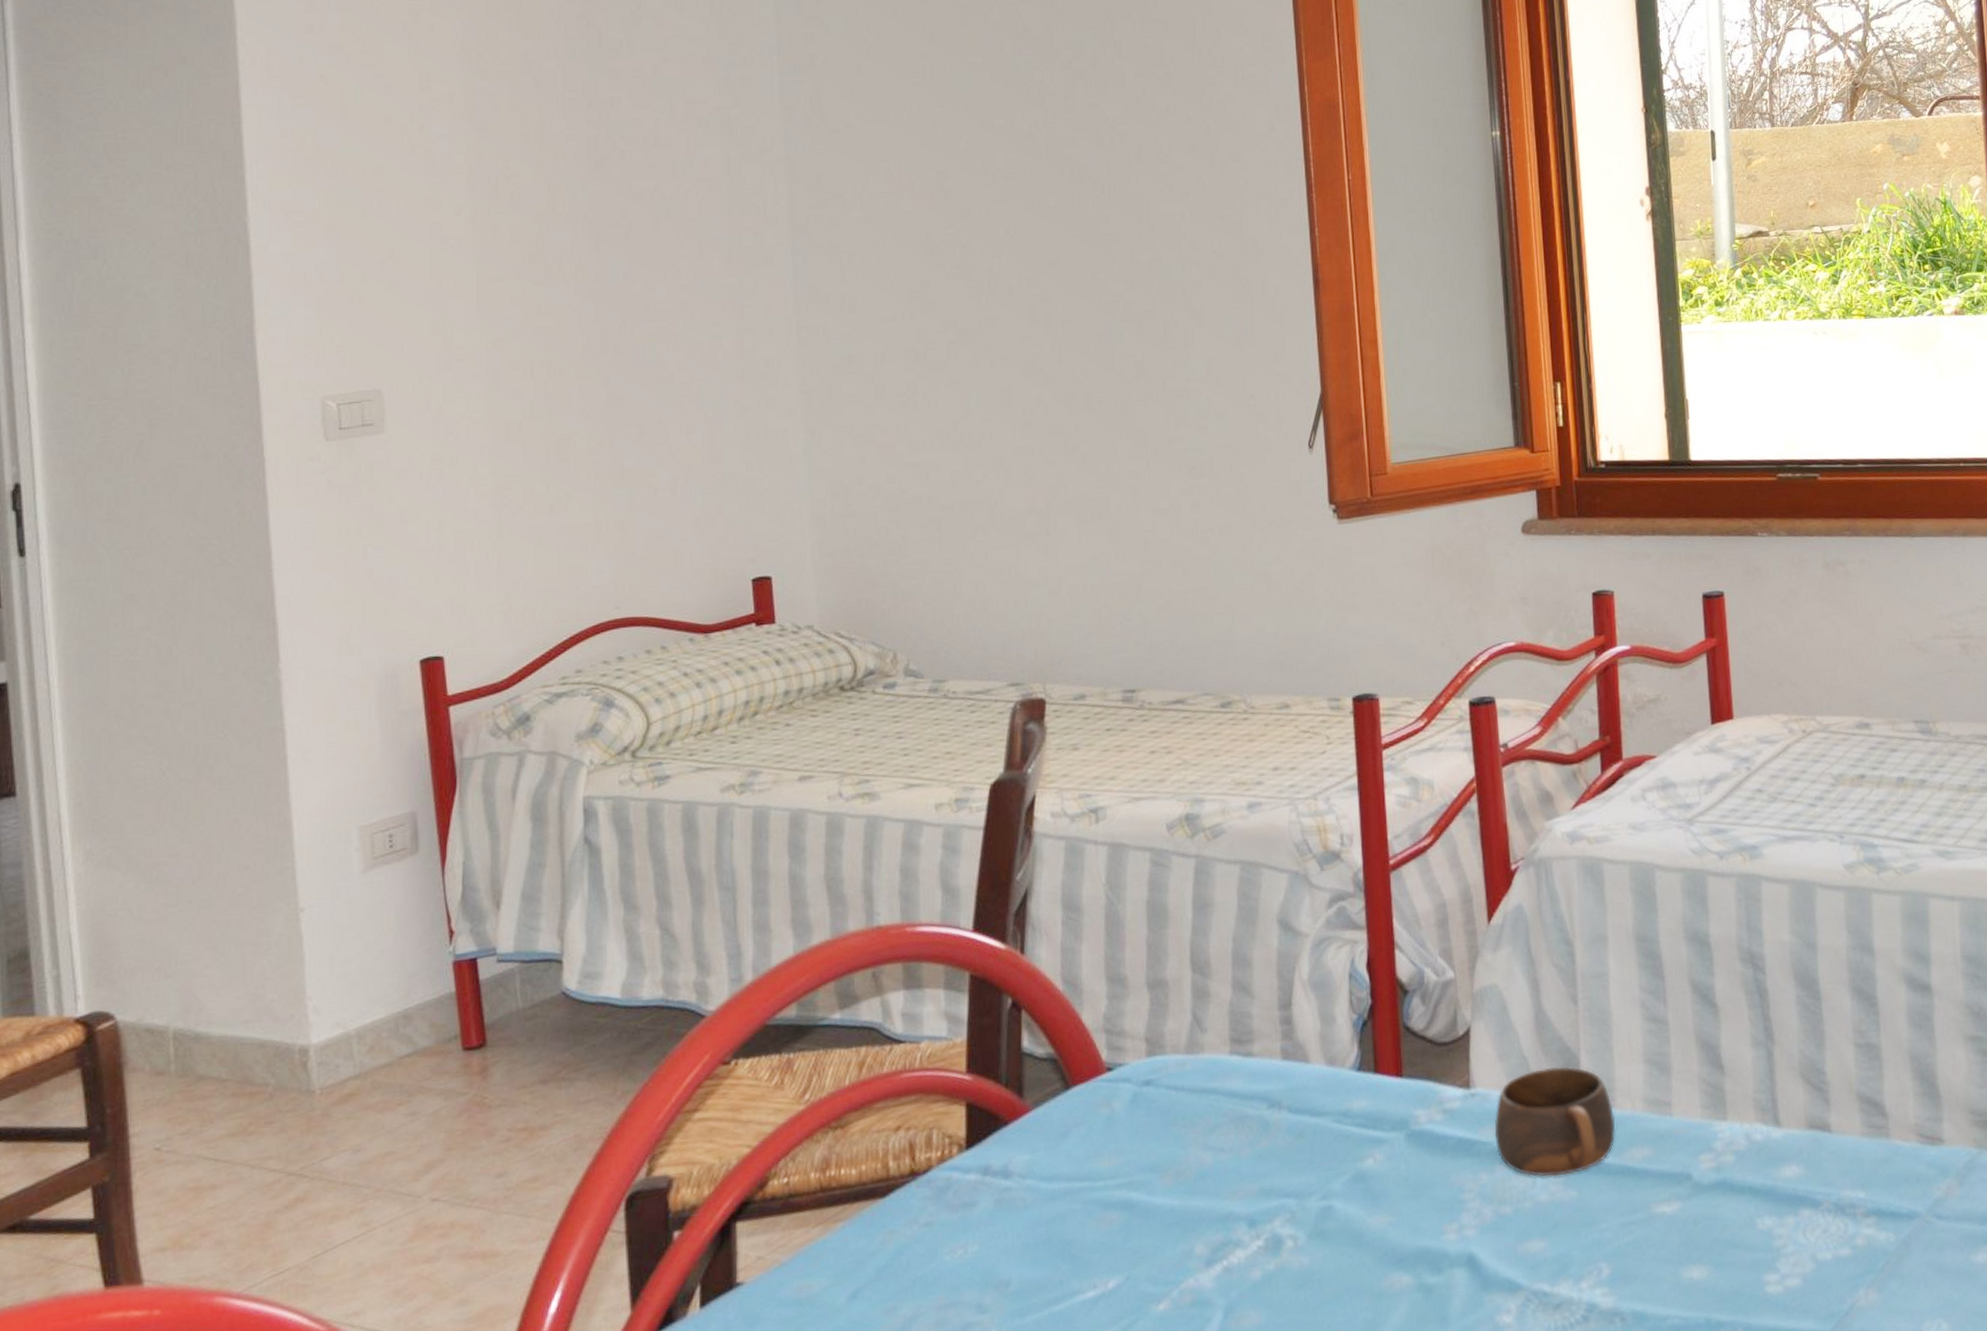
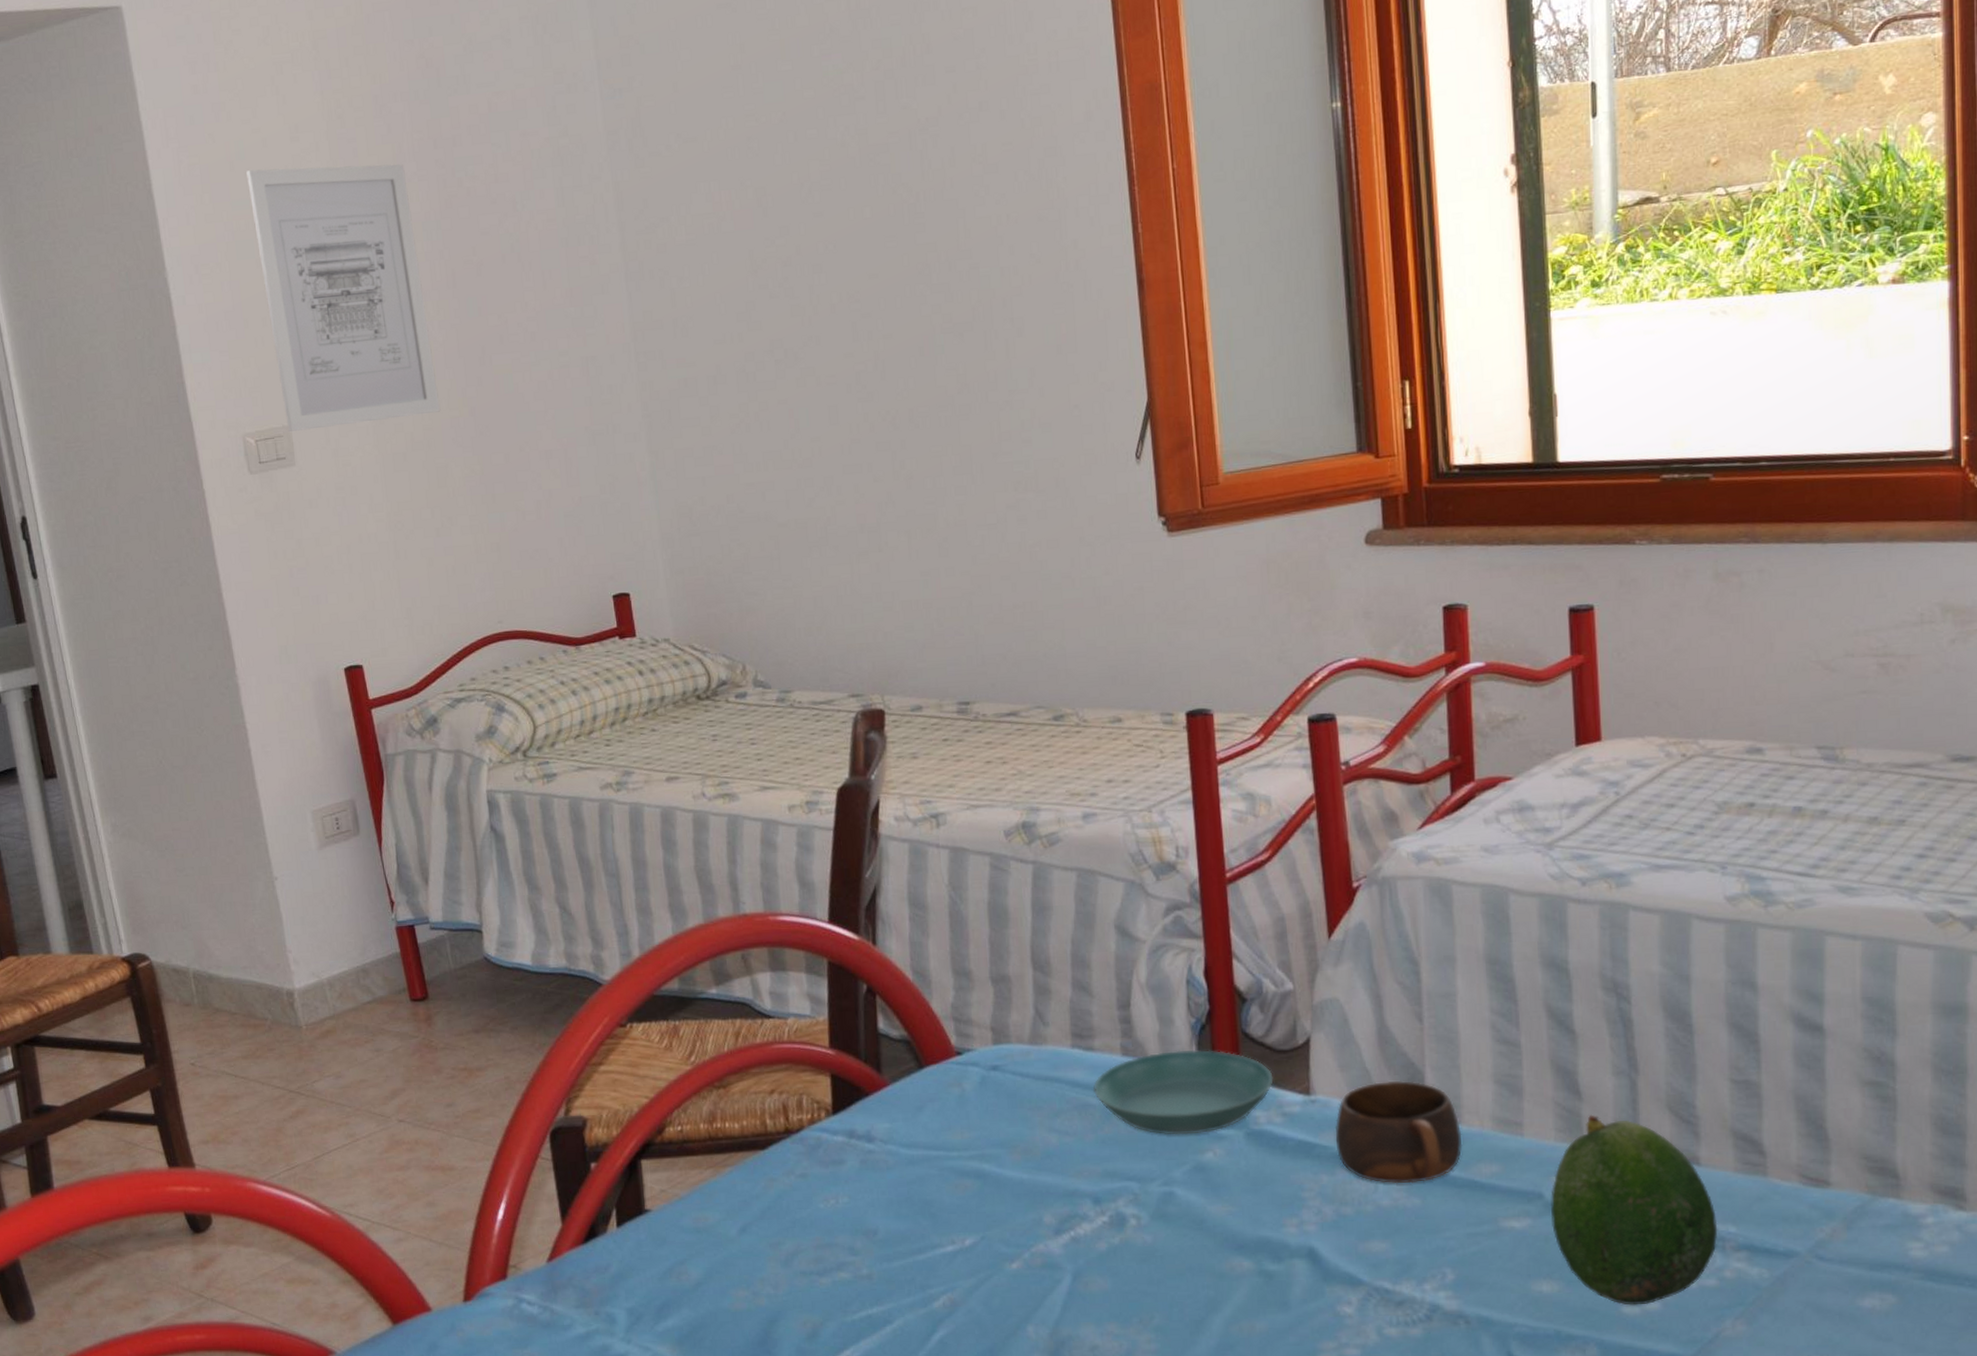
wall art: none [362,116,569,395] -> present [246,164,441,431]
saucer: none [1251,1047,1434,1144] -> present [1092,1049,1274,1135]
fruit: none [1698,1088,1849,1284] -> present [1550,1115,1718,1305]

